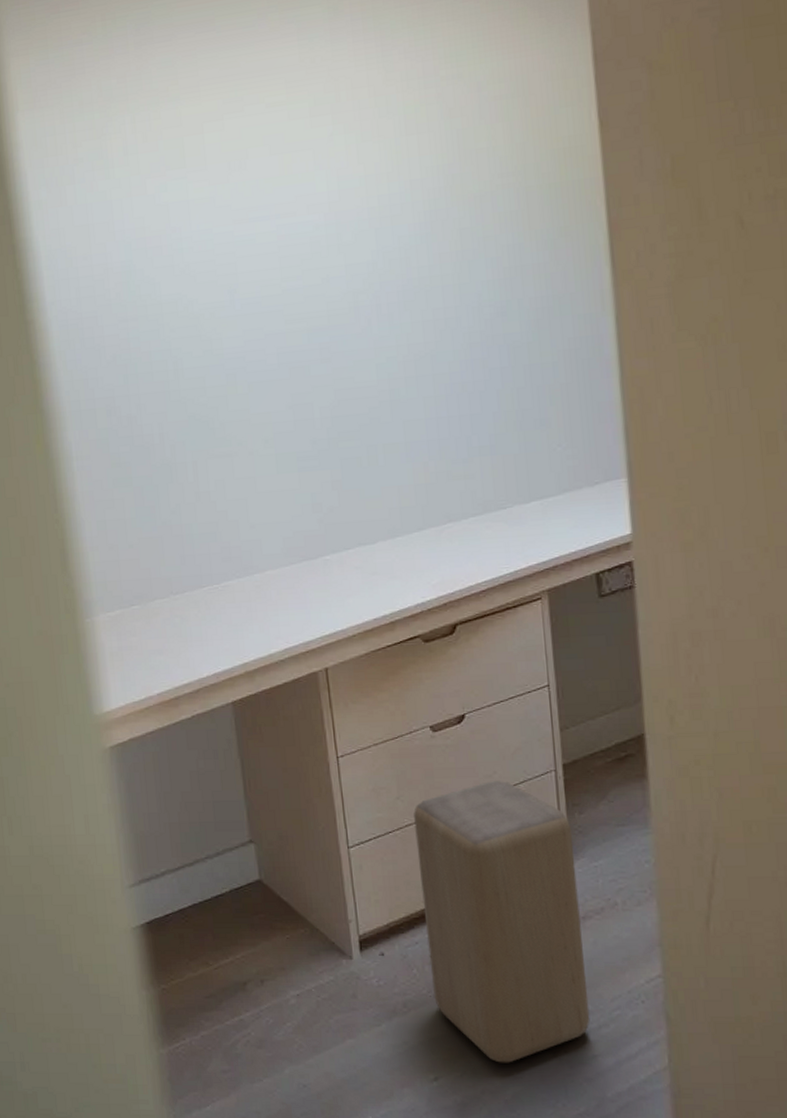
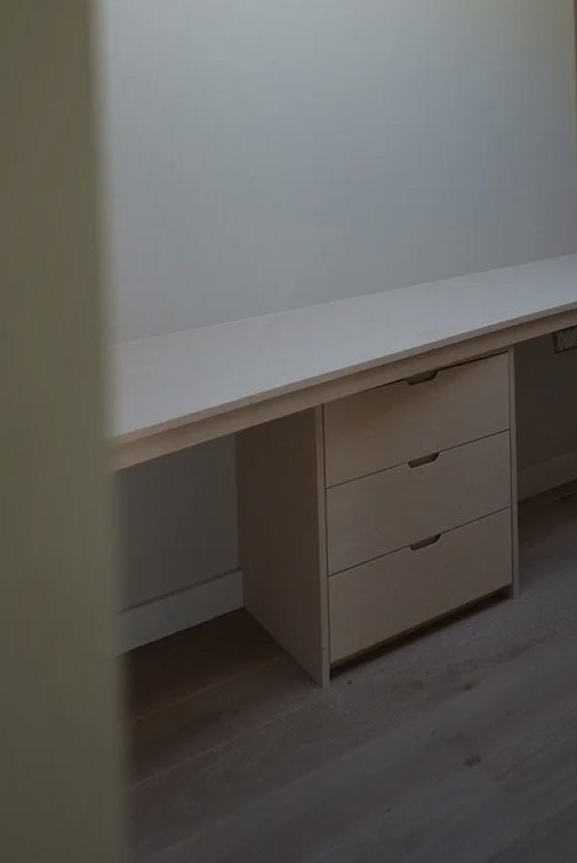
stool: present [414,781,590,1063] -> none [388,515,528,792]

